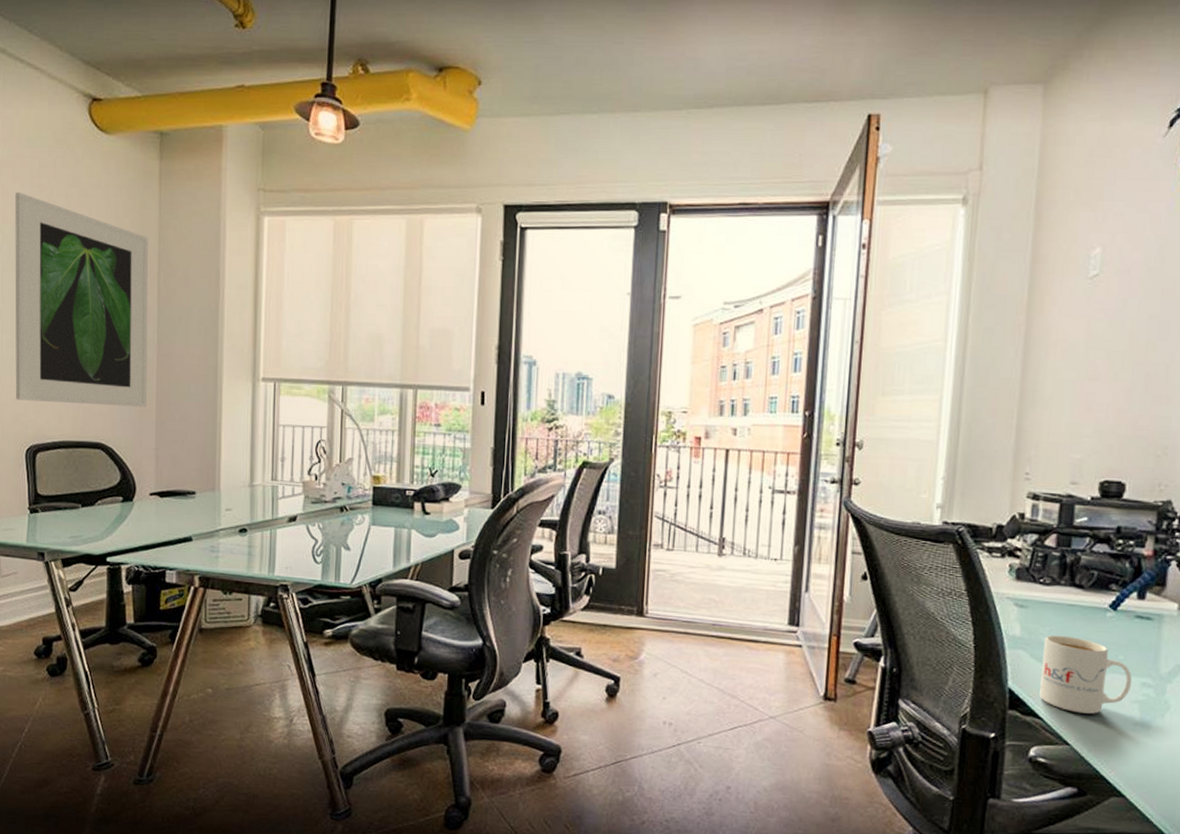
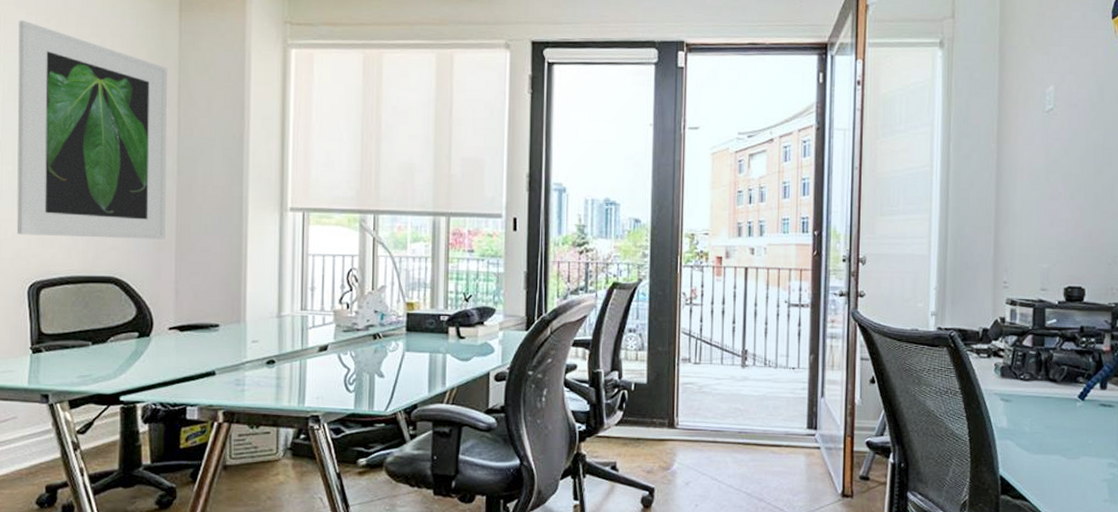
mug: present [1039,635,1133,714] -> none [1026,425,1101,494]

